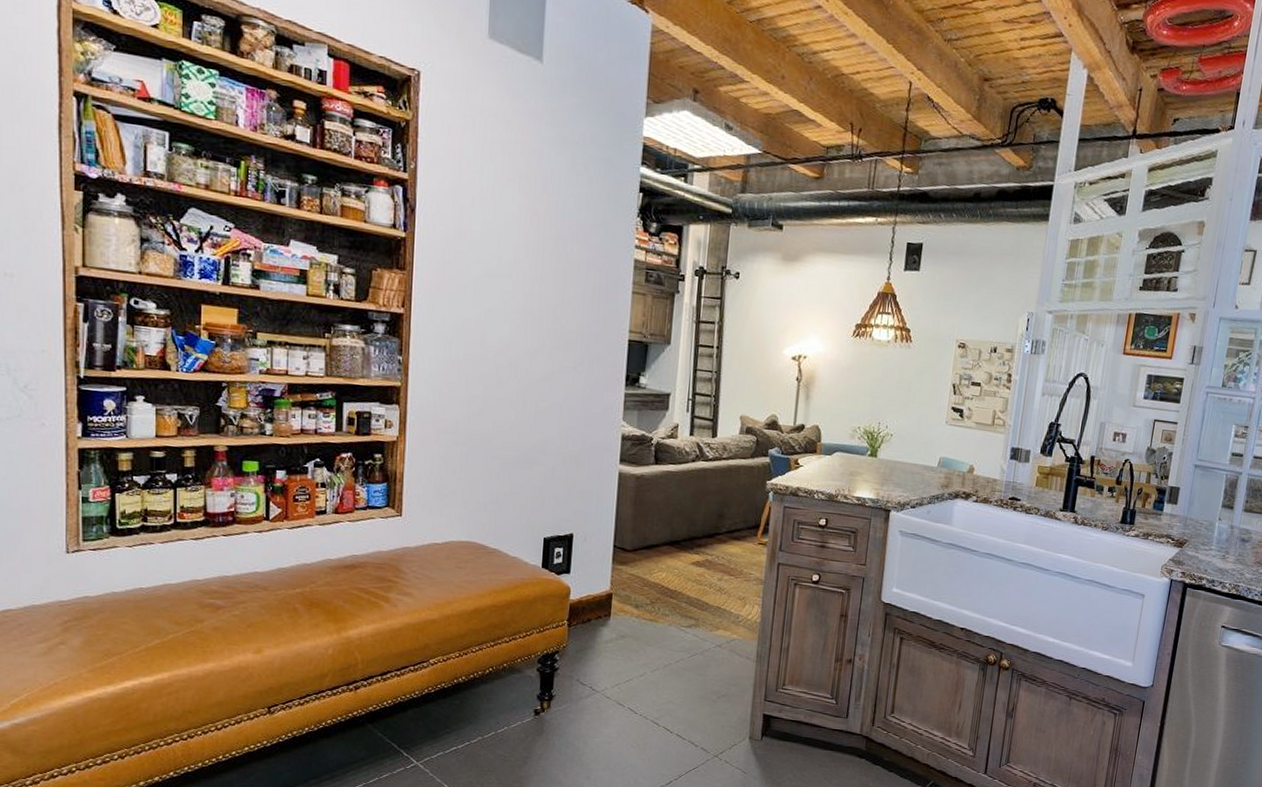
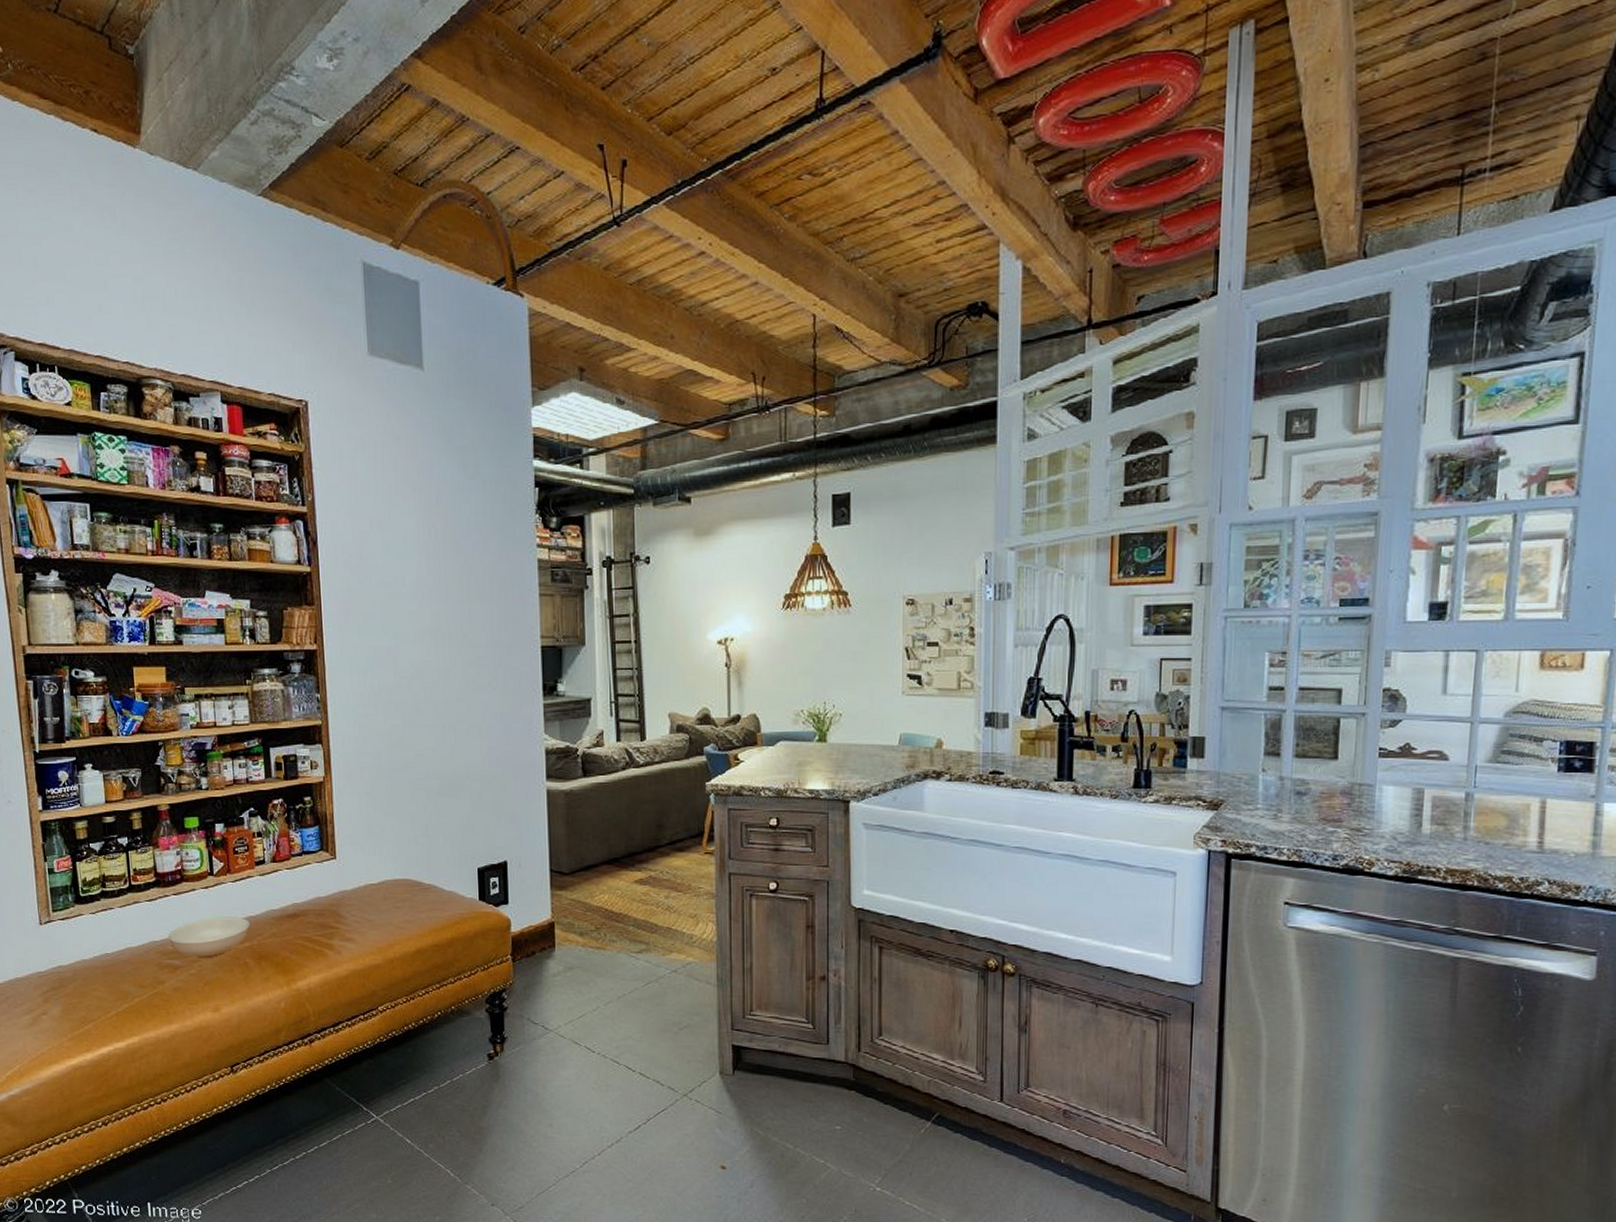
bowl: none [213,561,303,601] -> present [168,917,250,958]

